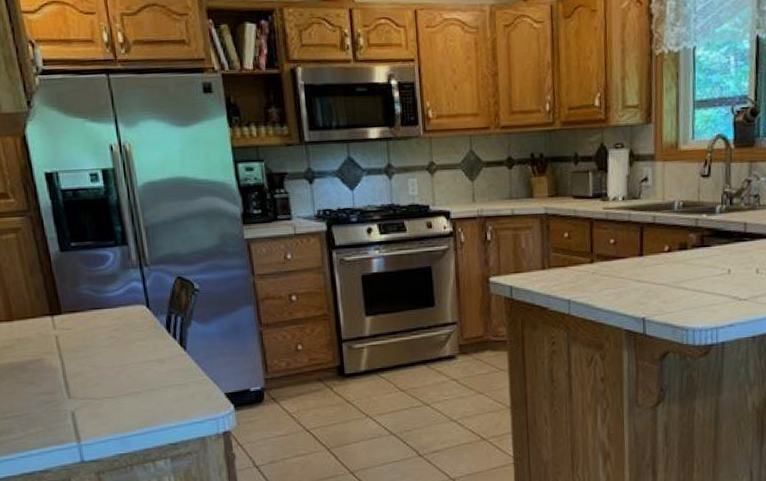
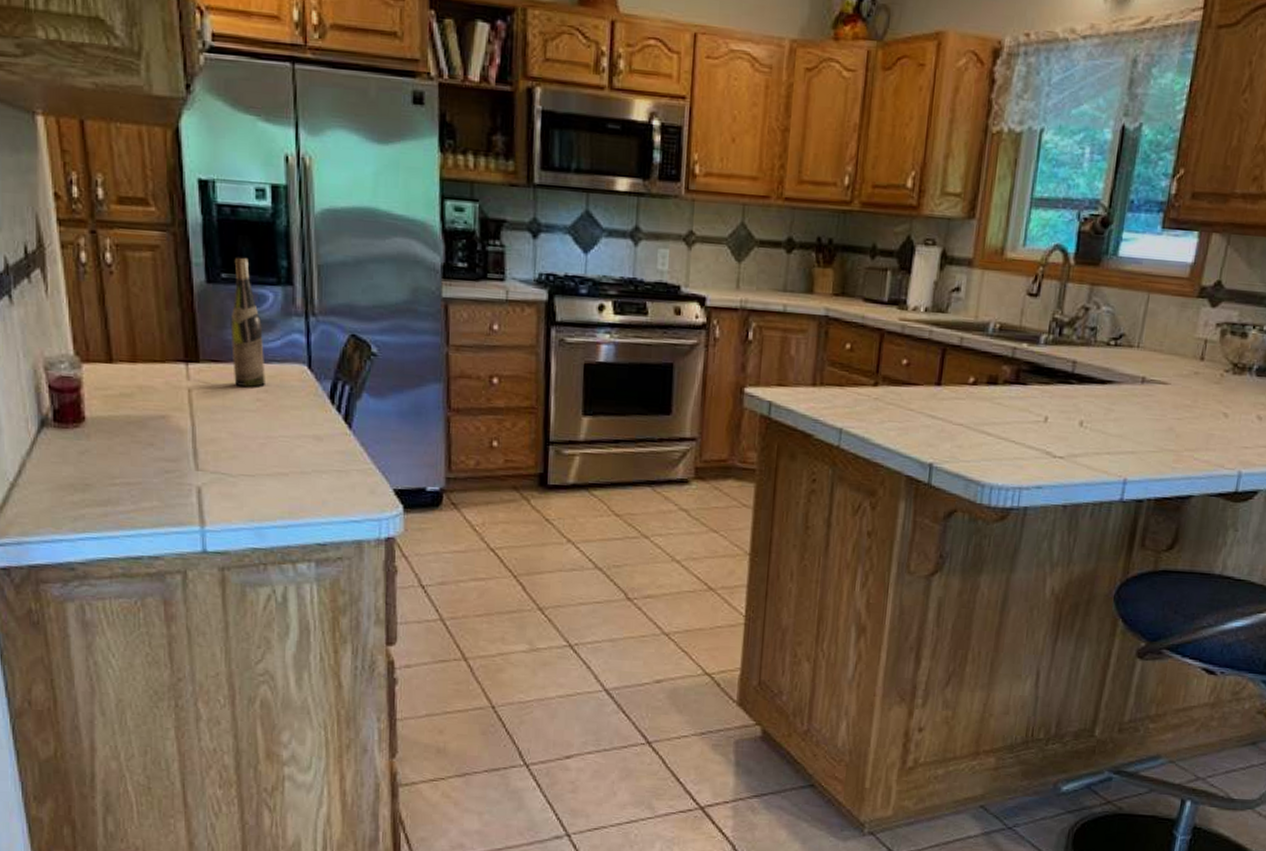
wine bottle: none [80,228,115,329] -> present [230,257,265,387]

